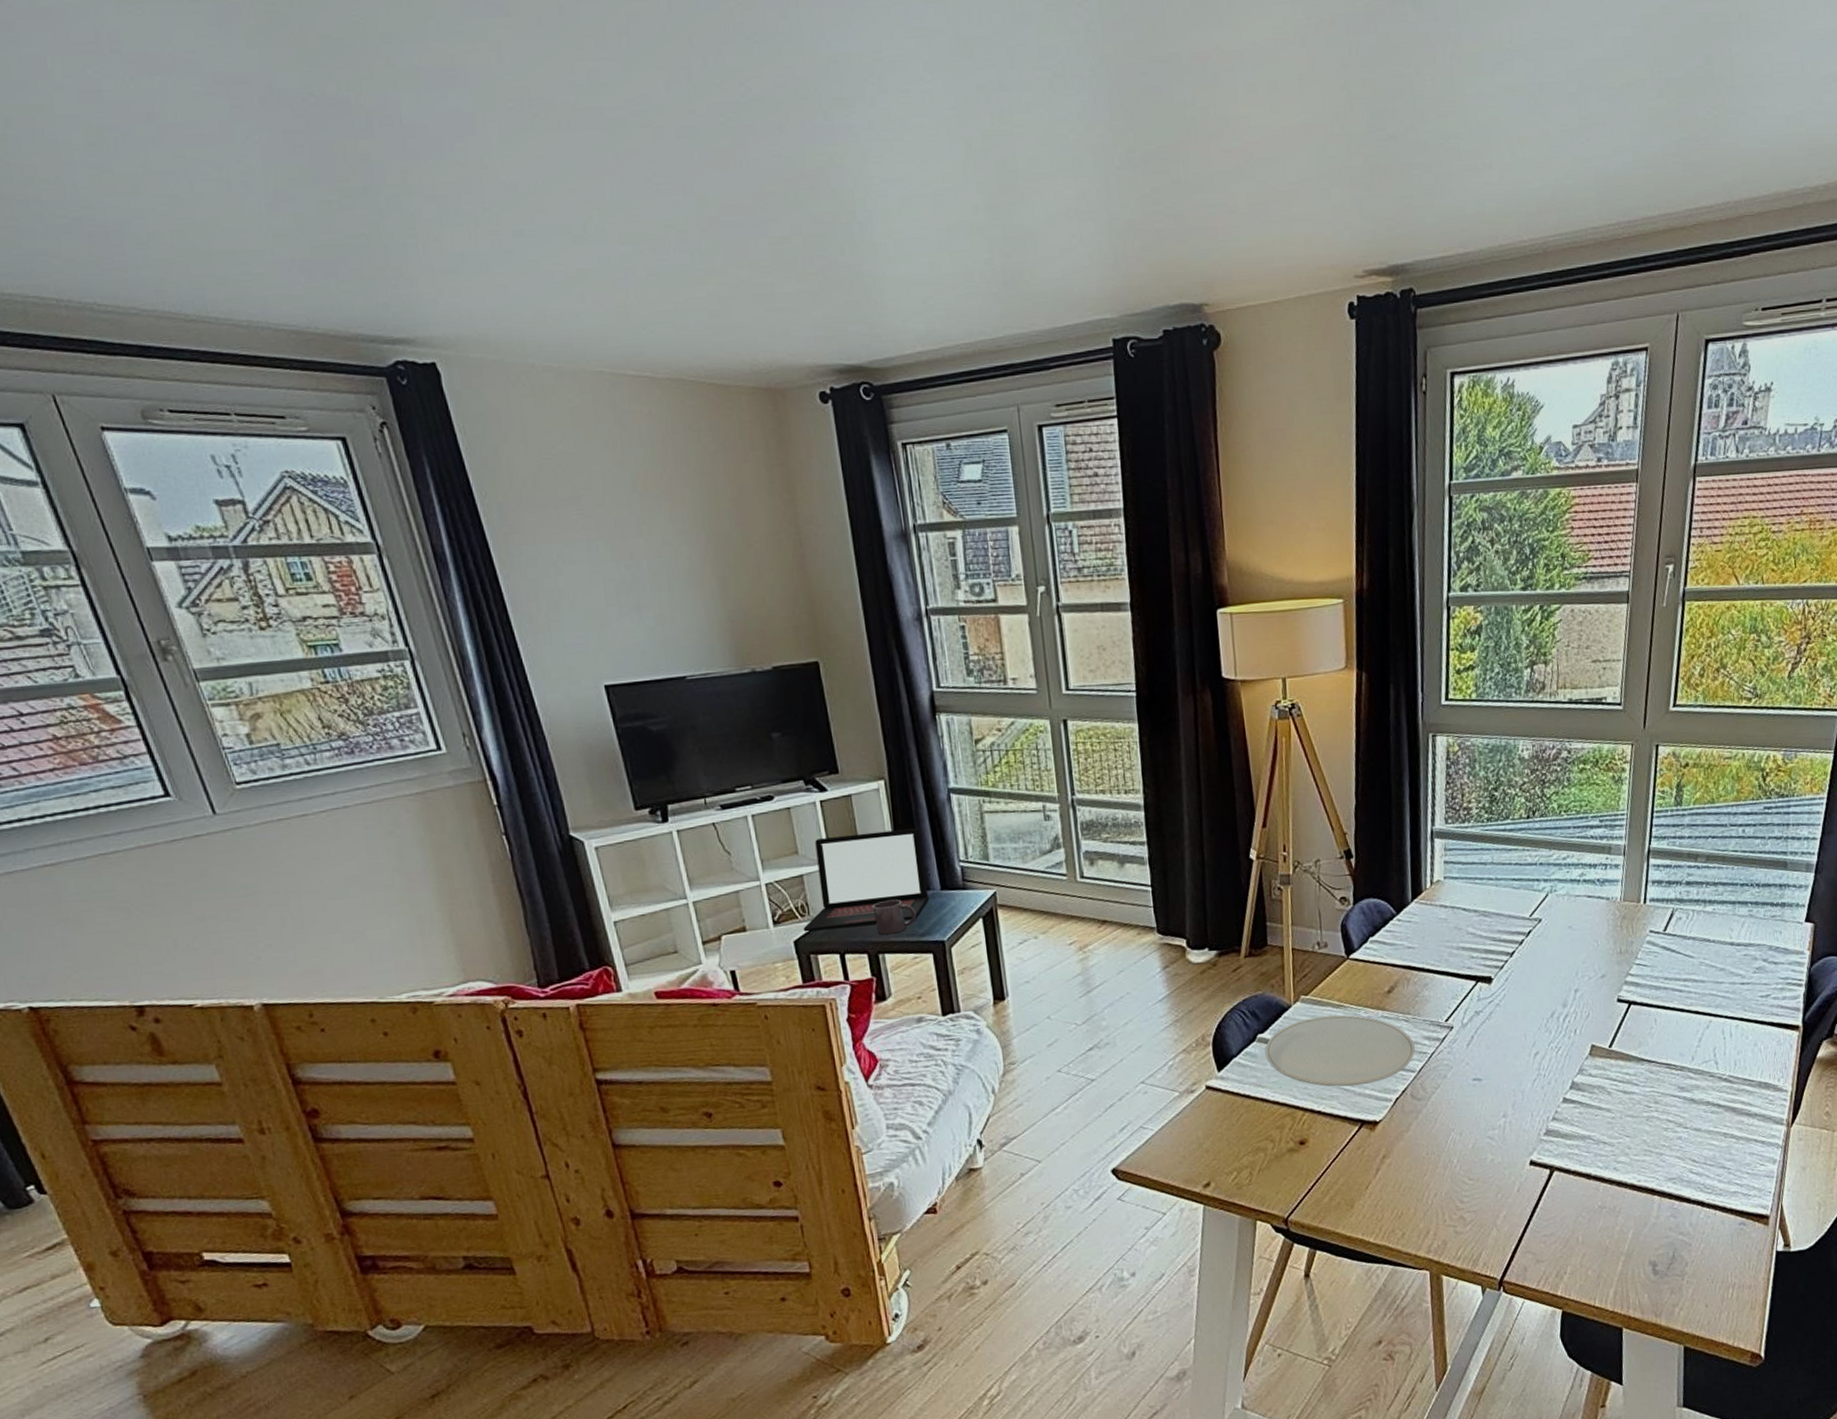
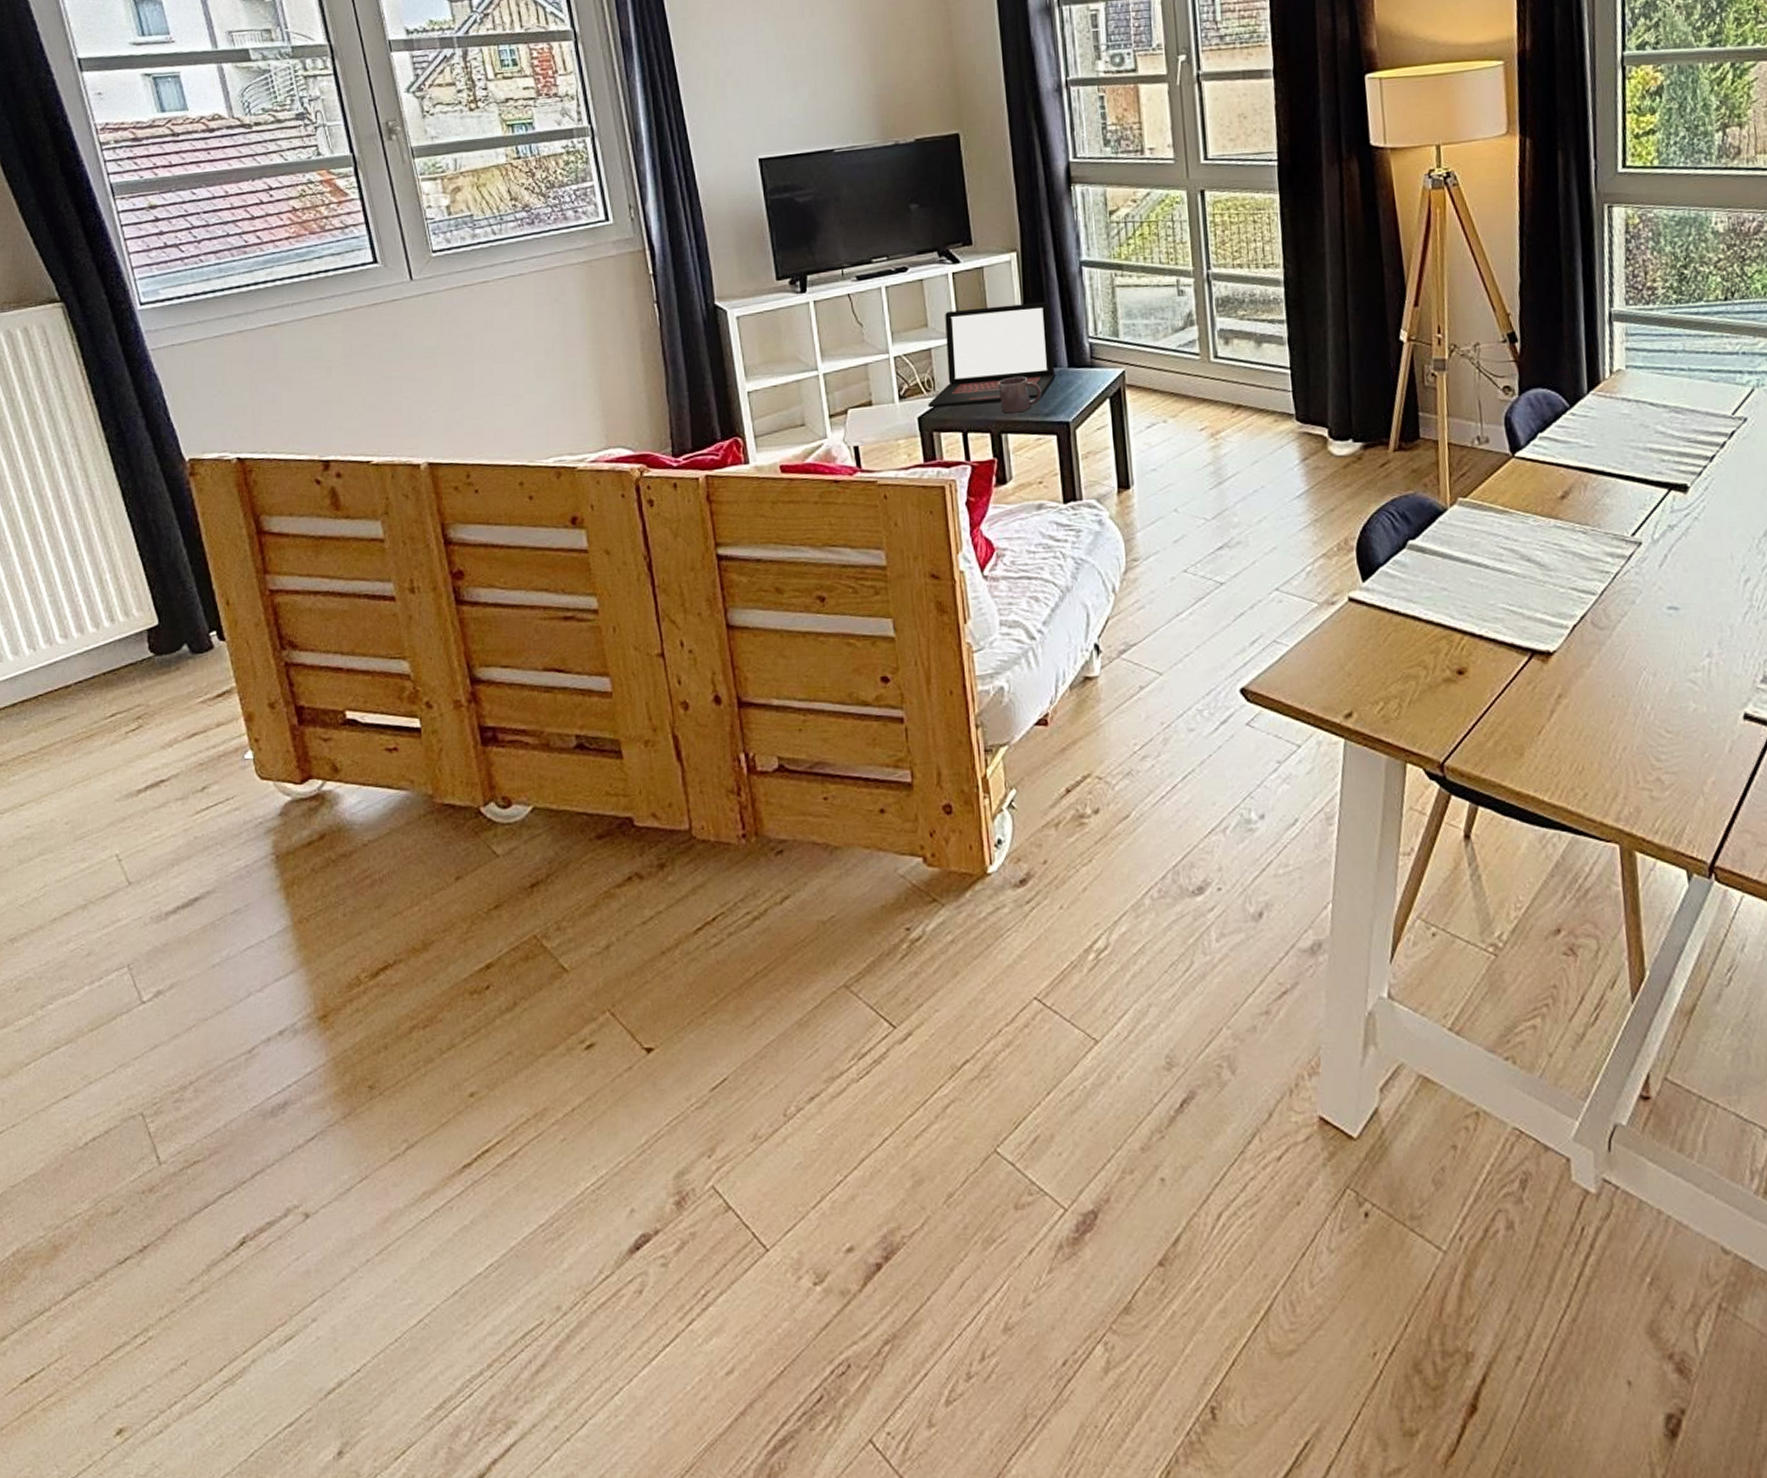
plate: present [1264,1014,1416,1087] -> none [1416,522,1596,608]

